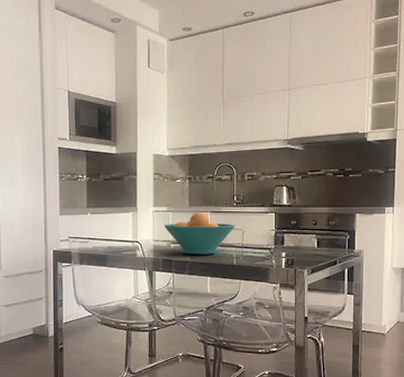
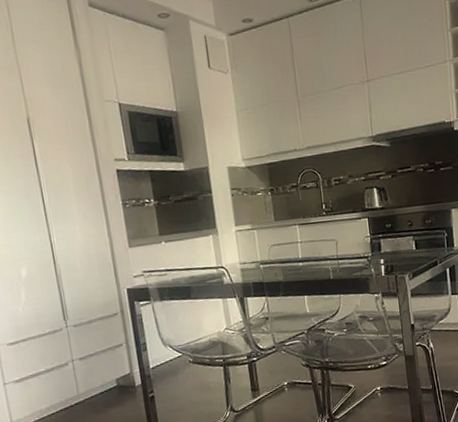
fruit bowl: present [164,211,236,255] -> none [250,225,328,274]

